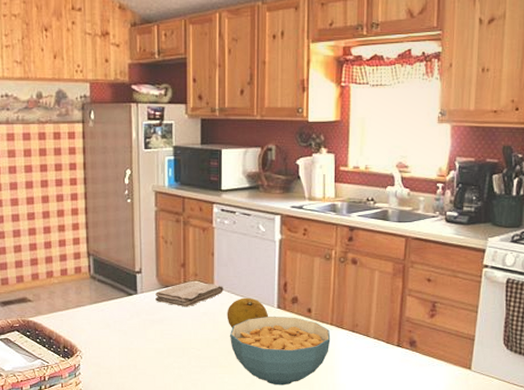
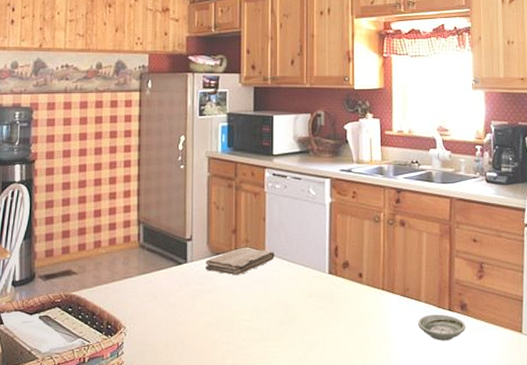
fruit: present [227,297,268,329] -> none [278,263,319,297]
cereal bowl: present [230,316,331,386] -> none [281,282,383,358]
saucer: none [366,349,414,374] -> present [418,314,466,341]

